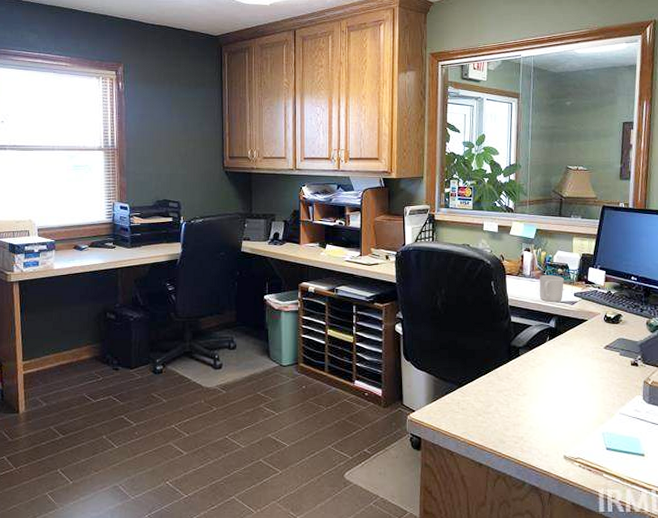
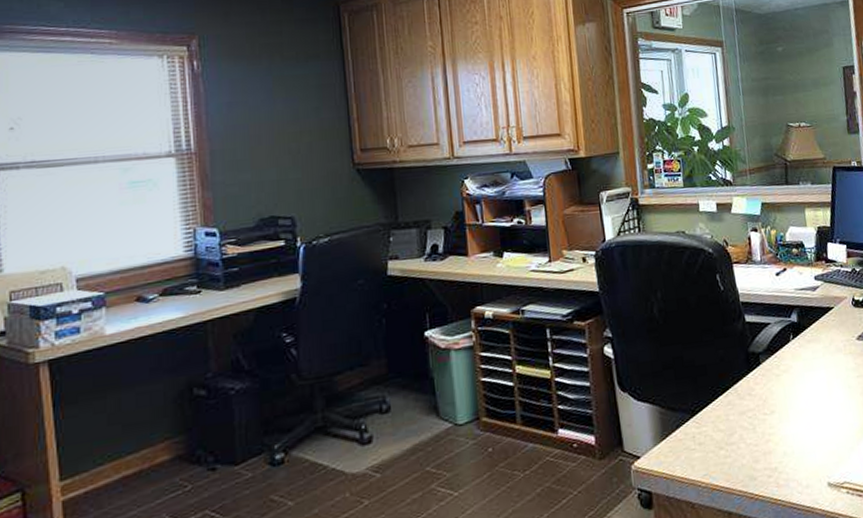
mug: present [539,275,564,302] -> none [772,257,802,291]

